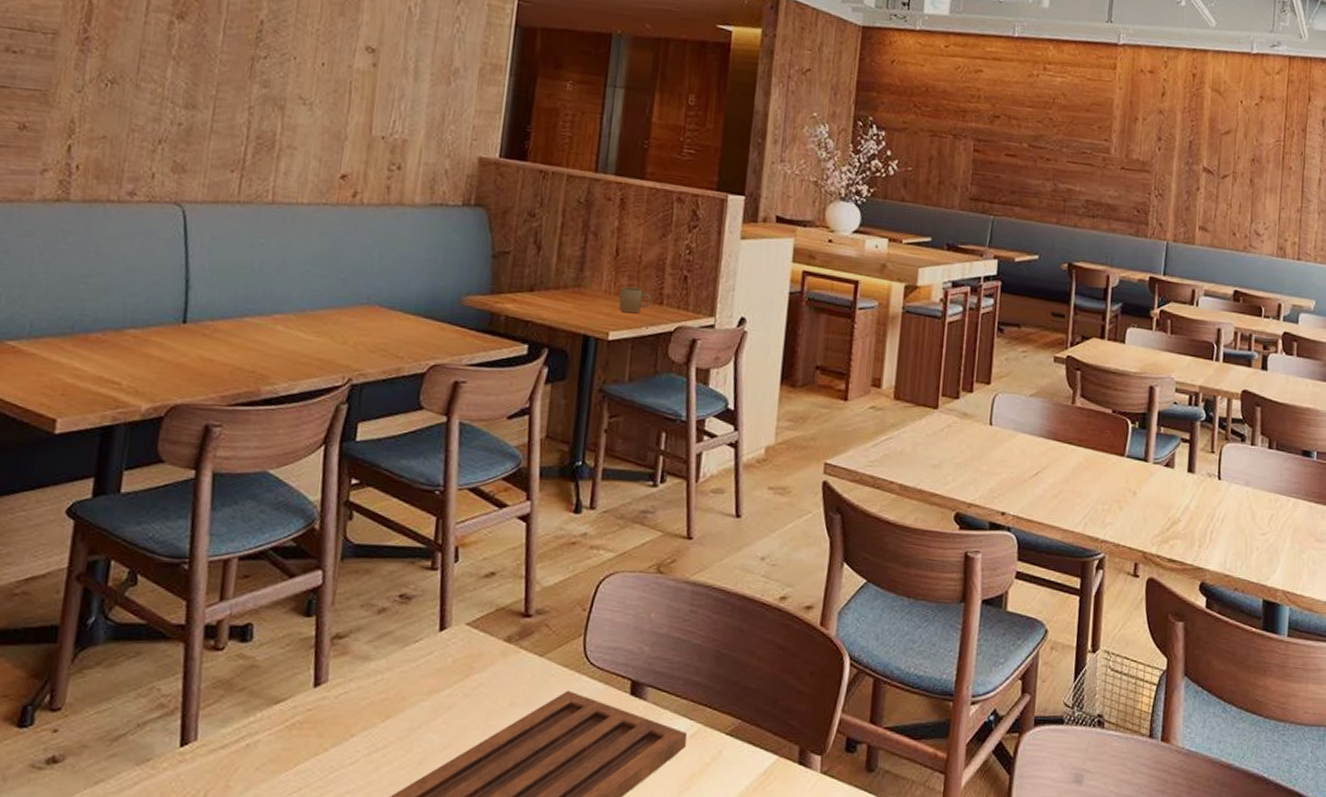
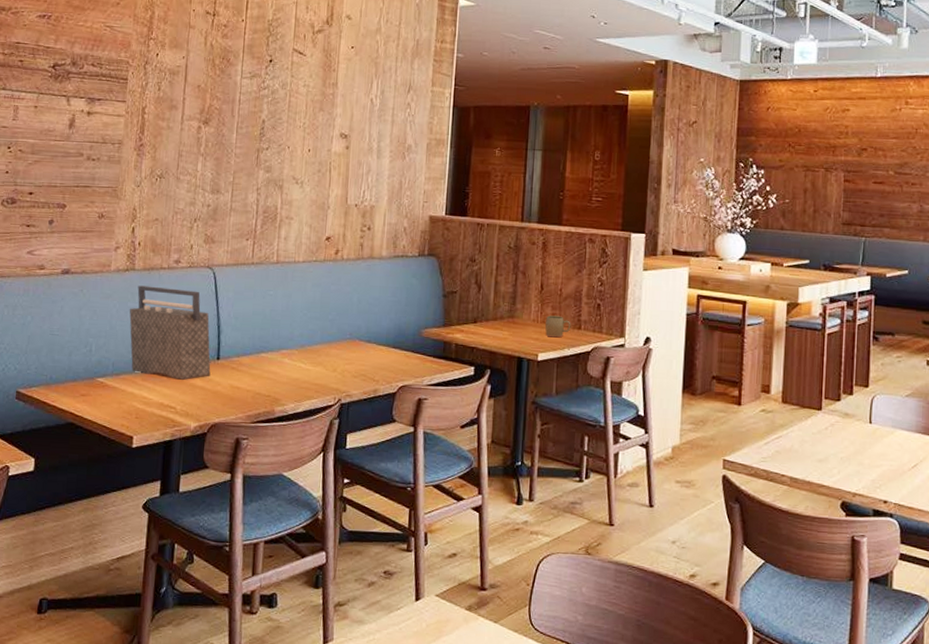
handbag: none [58,221,174,349] -> present [129,285,211,381]

